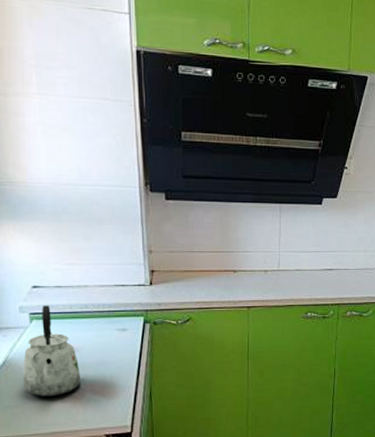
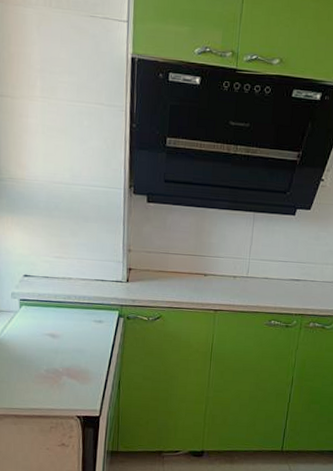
kettle: present [23,305,82,397] -> none [10,293,60,377]

